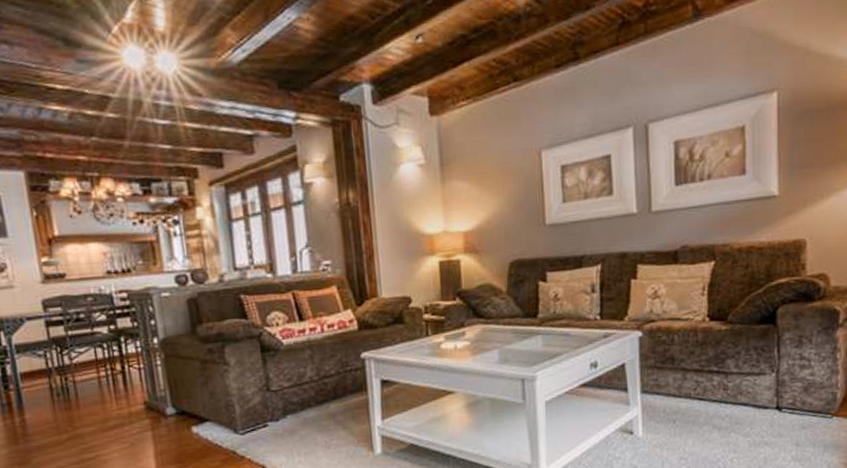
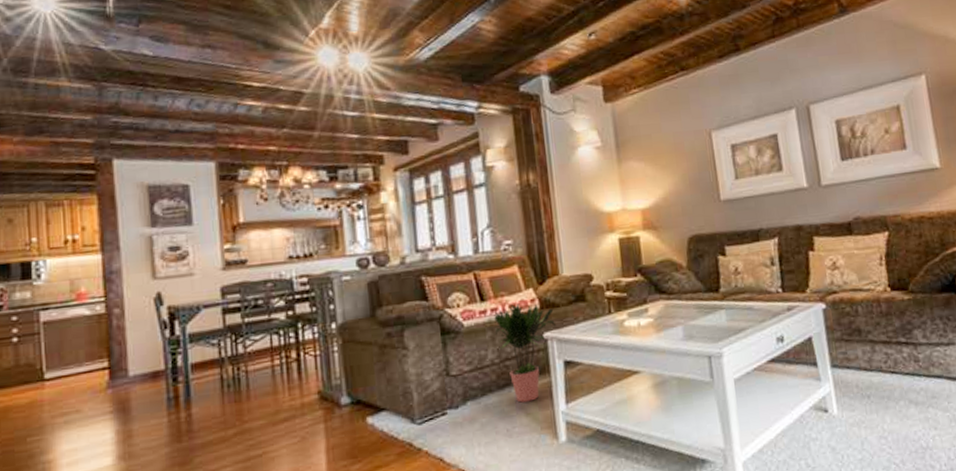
potted plant: none [313,324,373,418] -> present [494,303,555,403]

